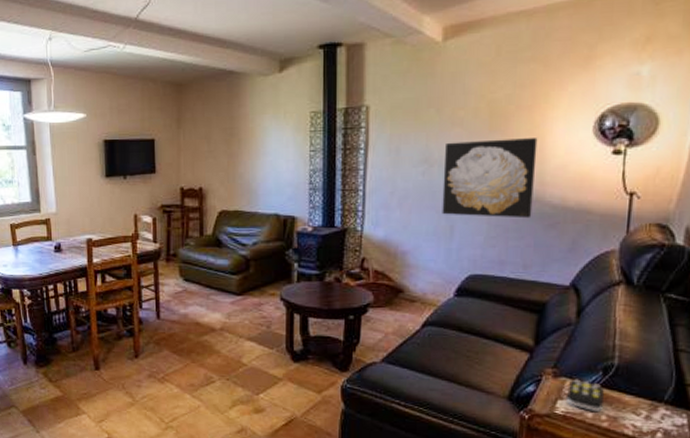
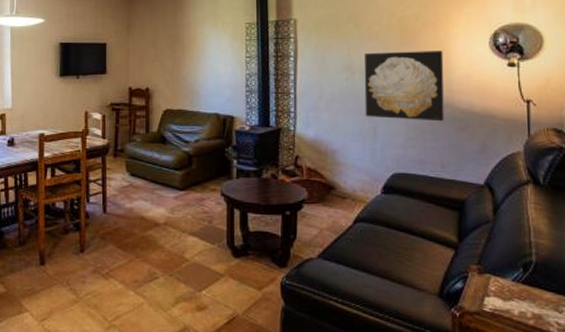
remote control: present [567,379,604,411] -> none [493,275,527,309]

